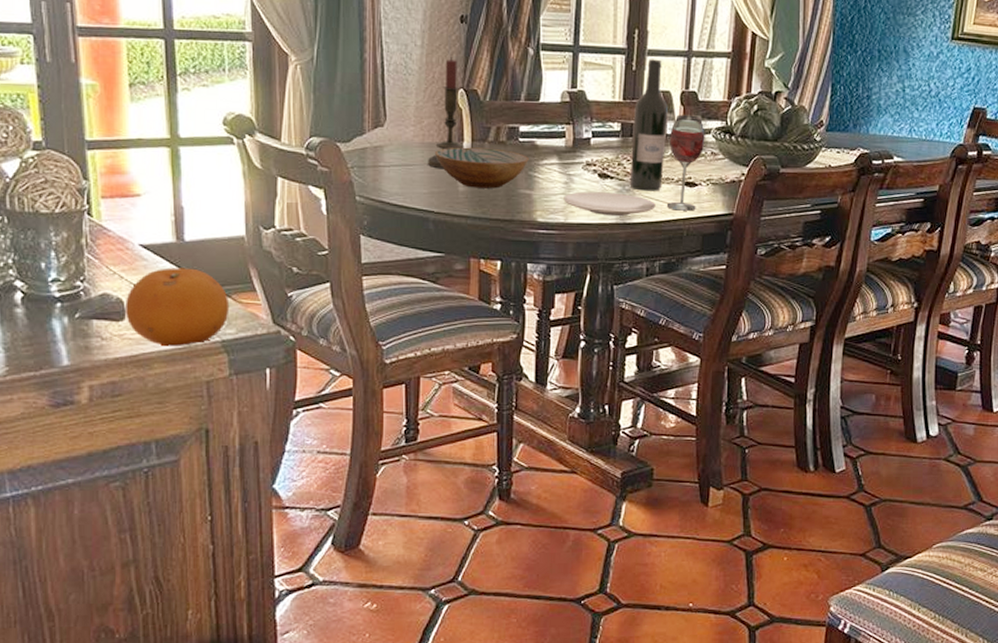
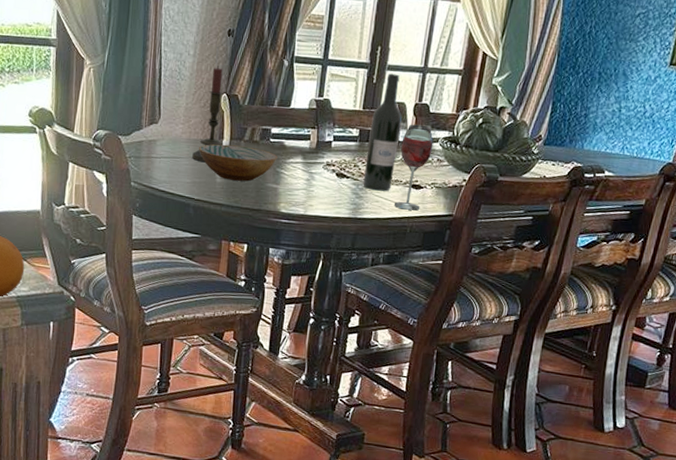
plate: present [564,191,656,216] -> none [304,188,384,211]

